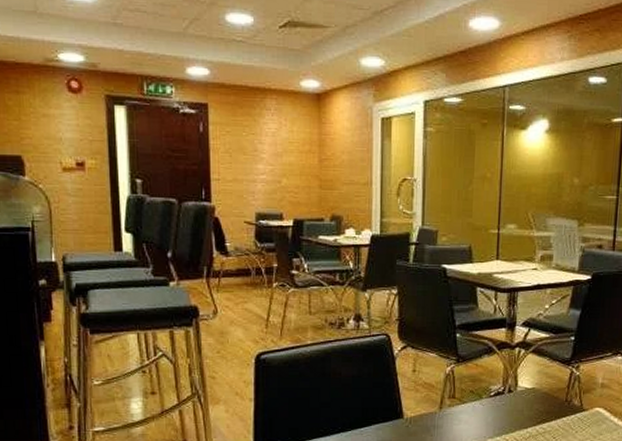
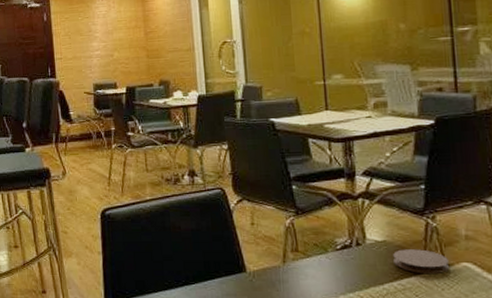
coaster: none [539,396,586,419] -> present [393,249,450,275]

